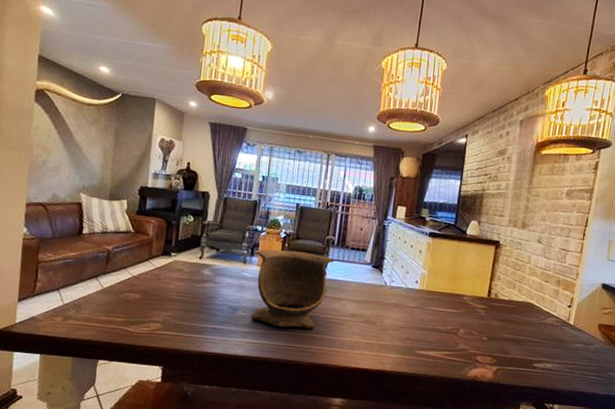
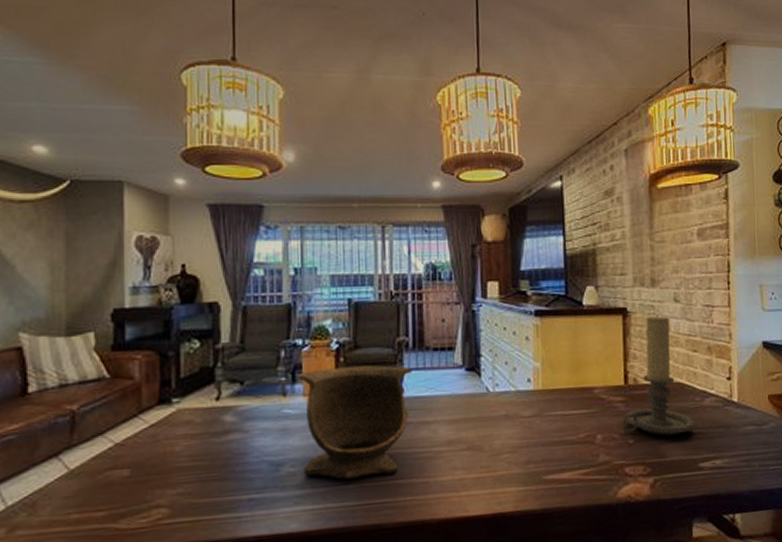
candle holder: none [480,250,536,340] -> present [621,315,695,436]

